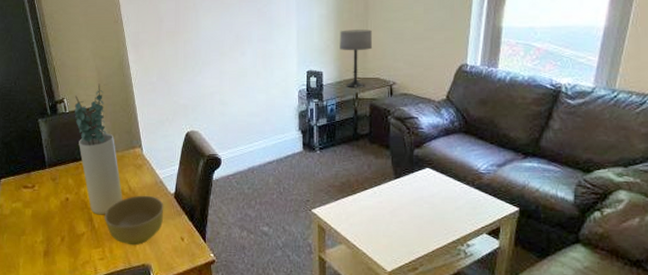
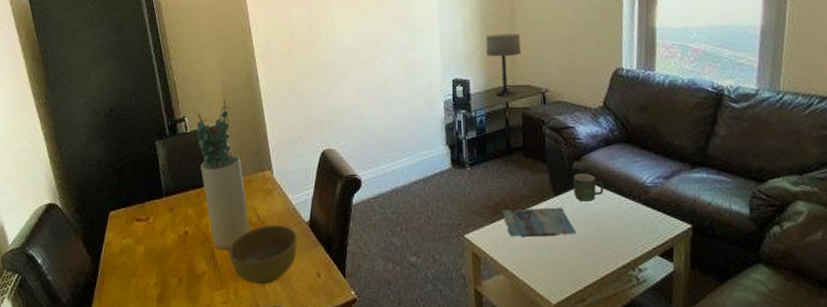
magazine: none [346,188,413,214] -> present [501,207,577,237]
mug: none [413,159,441,186] -> present [573,173,604,203]

